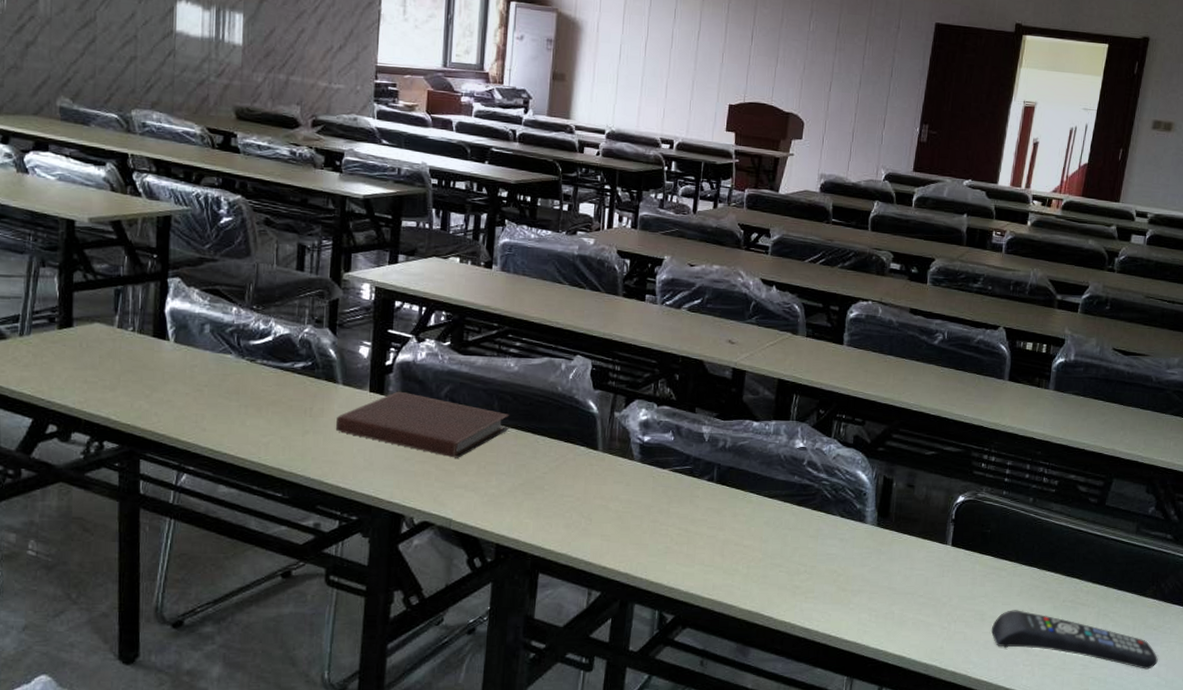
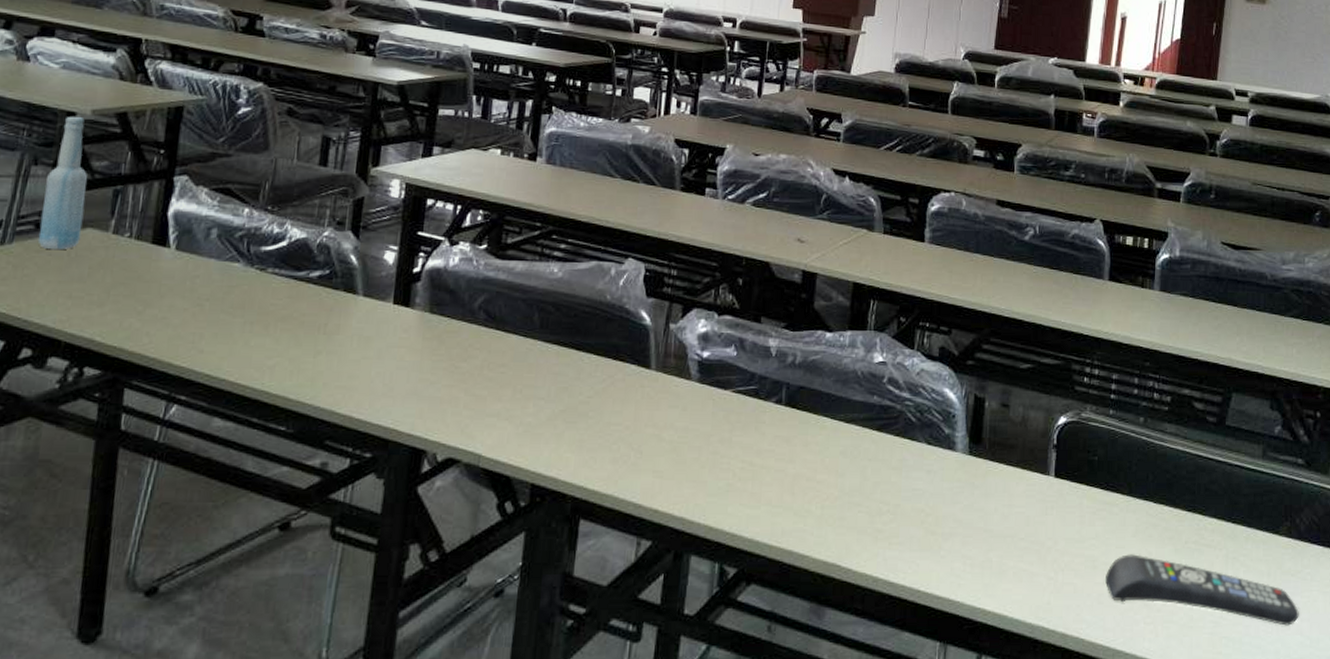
bottle: none [52,223,91,342] -> present [38,116,87,250]
notebook: present [335,391,510,458] -> none [352,302,552,381]

